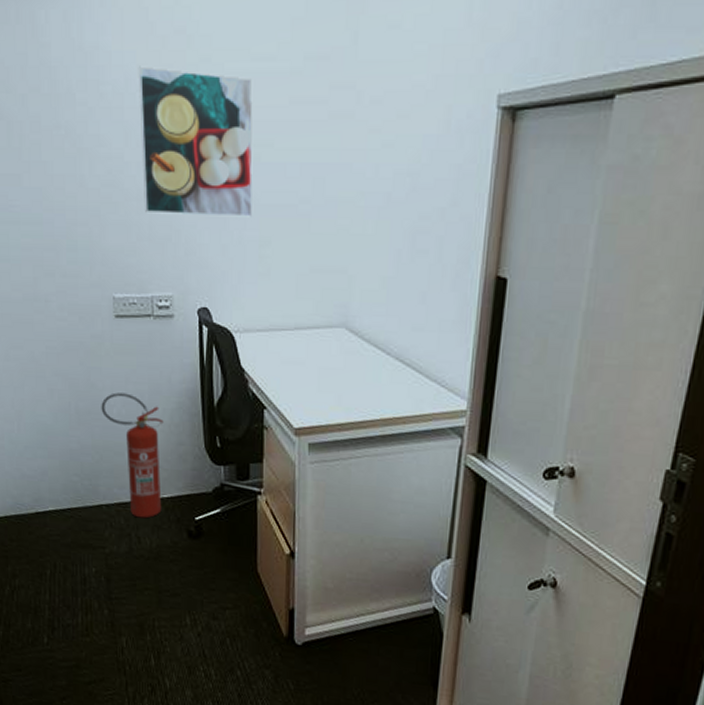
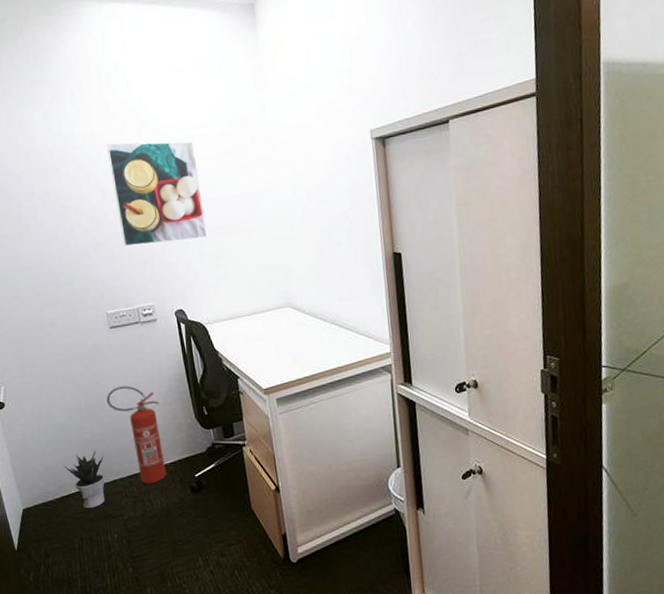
potted plant: none [43,464,90,533] -> present [64,450,106,509]

